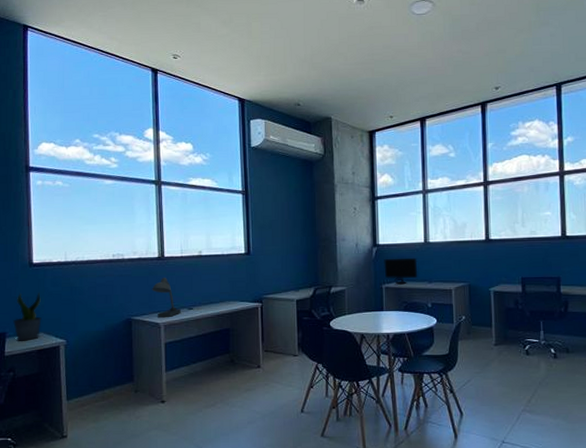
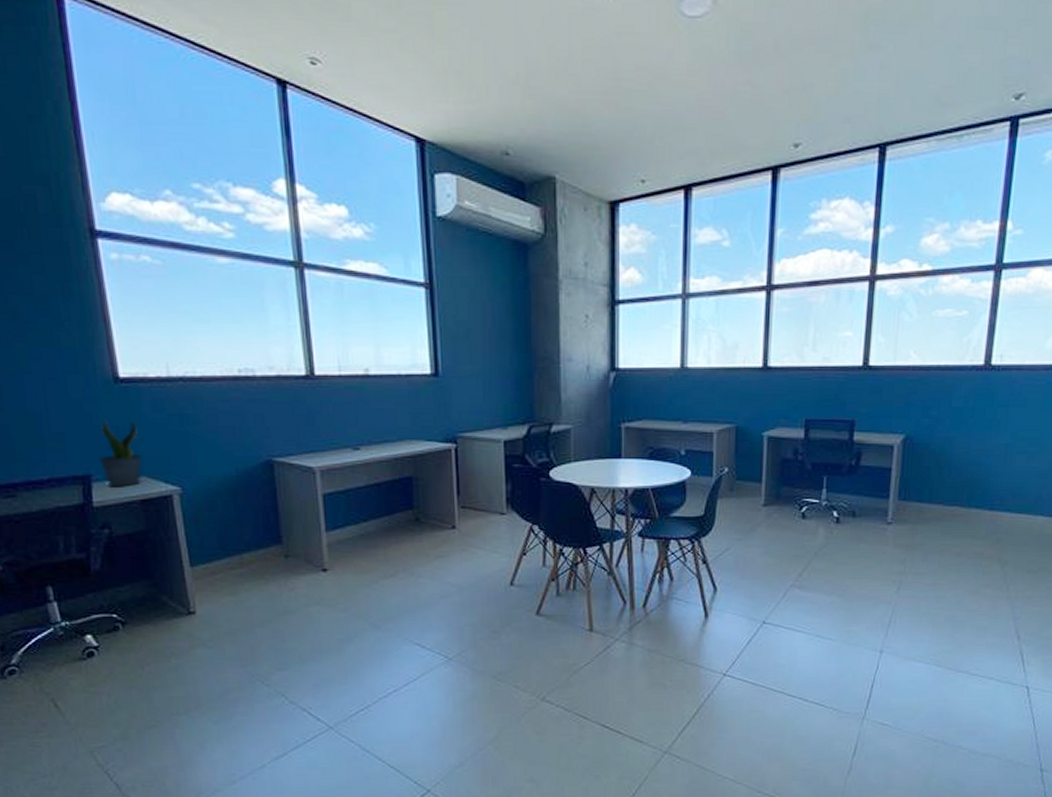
desk lamp: present [151,278,181,318] -> none [298,405,343,461]
computer monitor: present [384,257,418,285] -> none [624,388,670,424]

